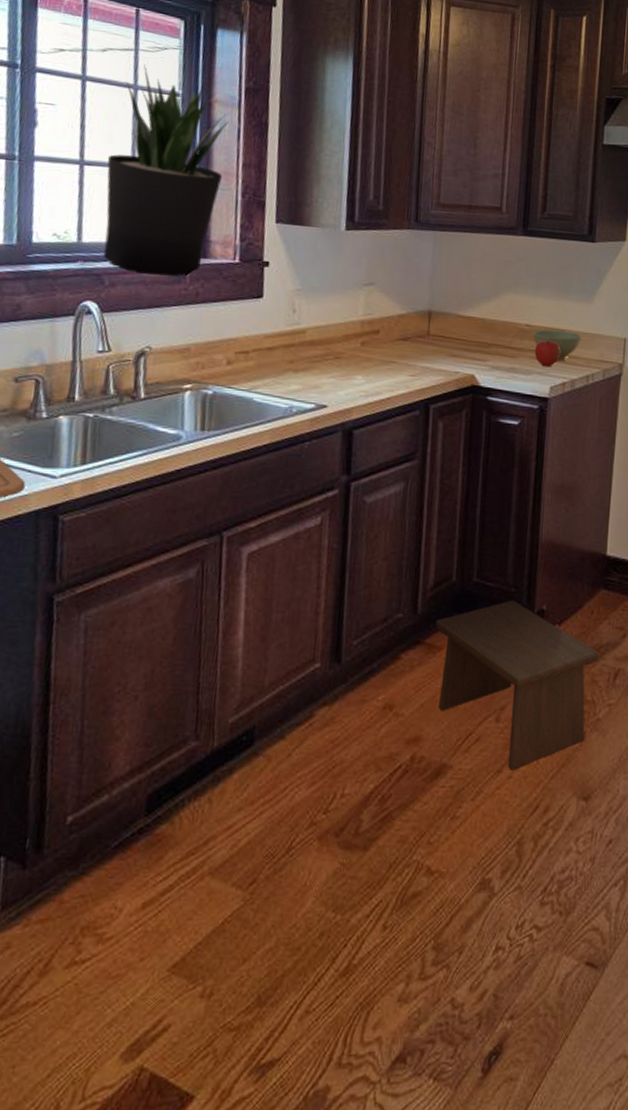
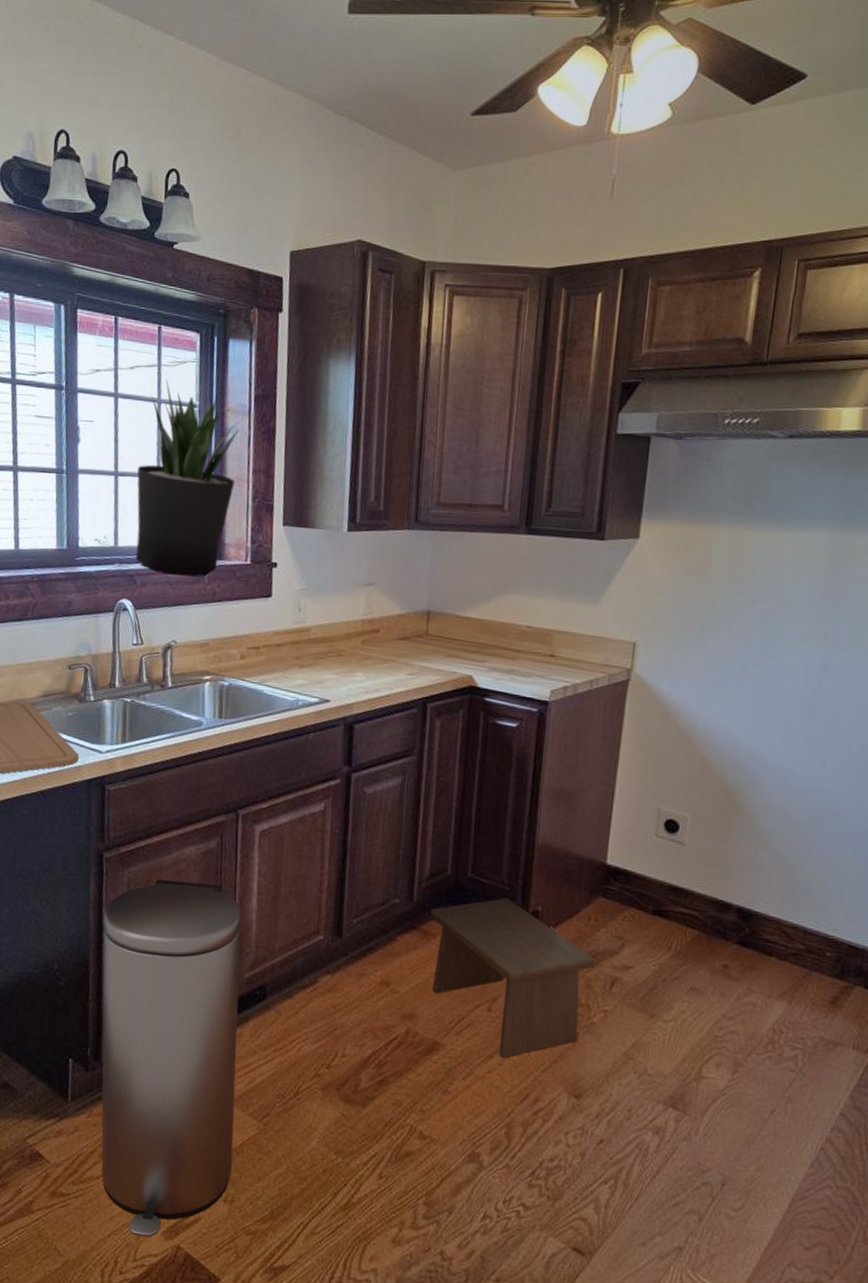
pedal bin: none [40,619,226,1068] -> present [101,879,242,1238]
bowl: present [533,329,582,361] -> none [533,631,587,665]
fruit: present [534,339,560,367] -> none [535,641,562,670]

